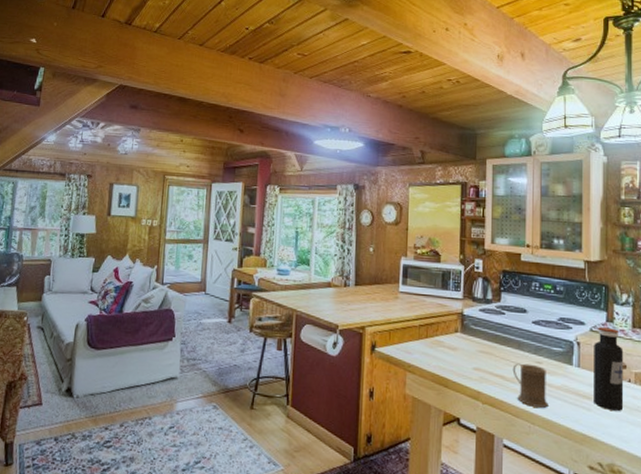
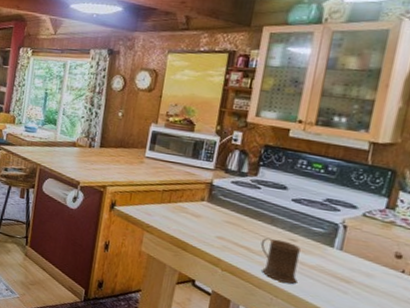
water bottle: present [594,327,624,411] -> none [352,212,402,300]

